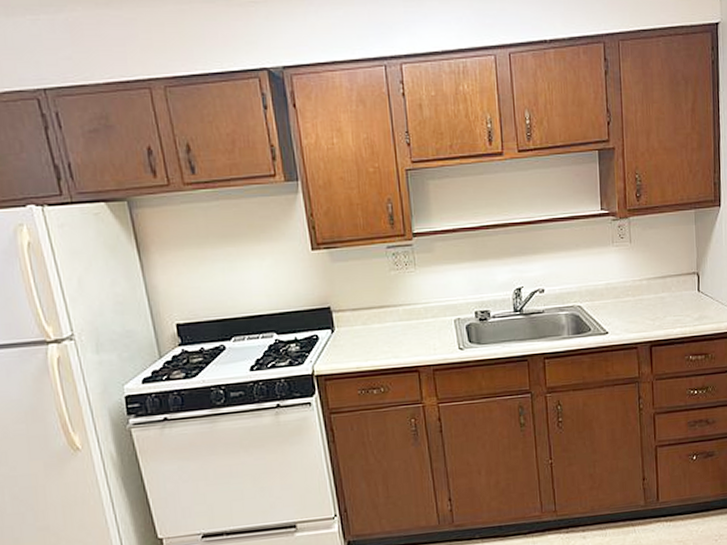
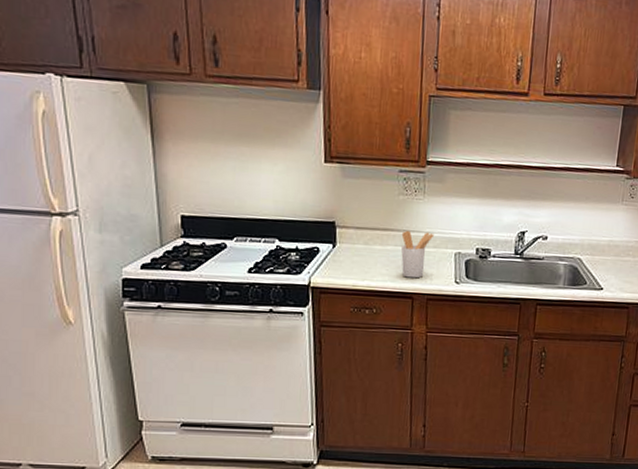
utensil holder: none [398,303,431,352] -> present [401,230,435,279]

